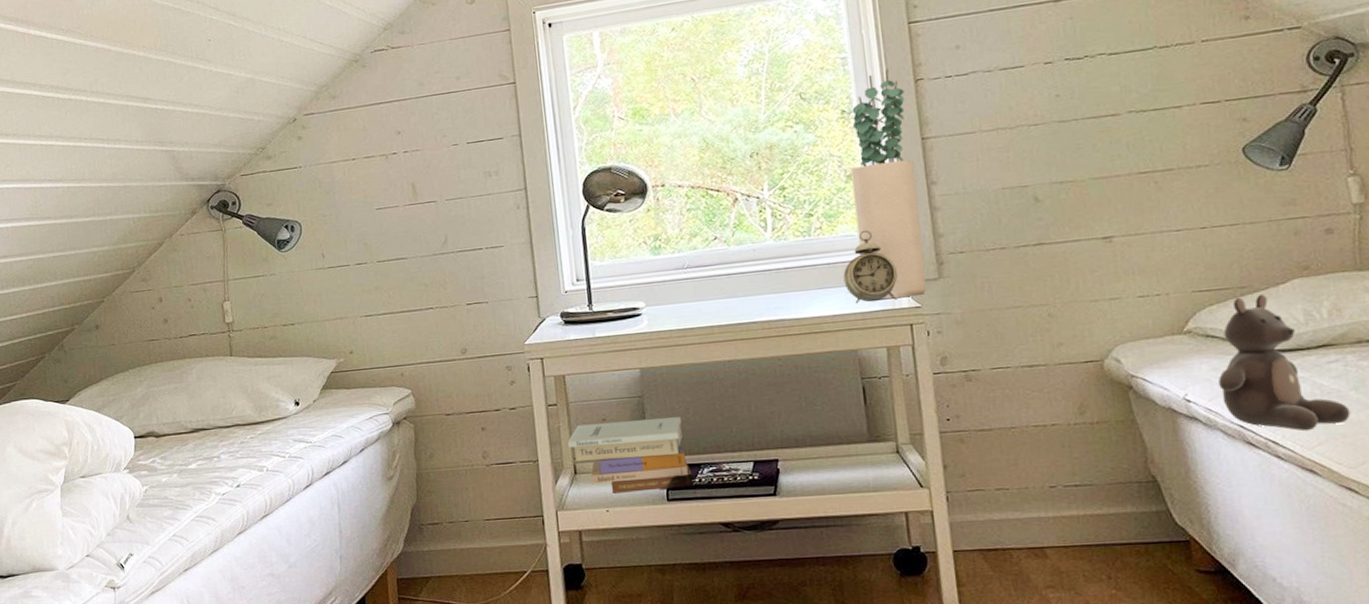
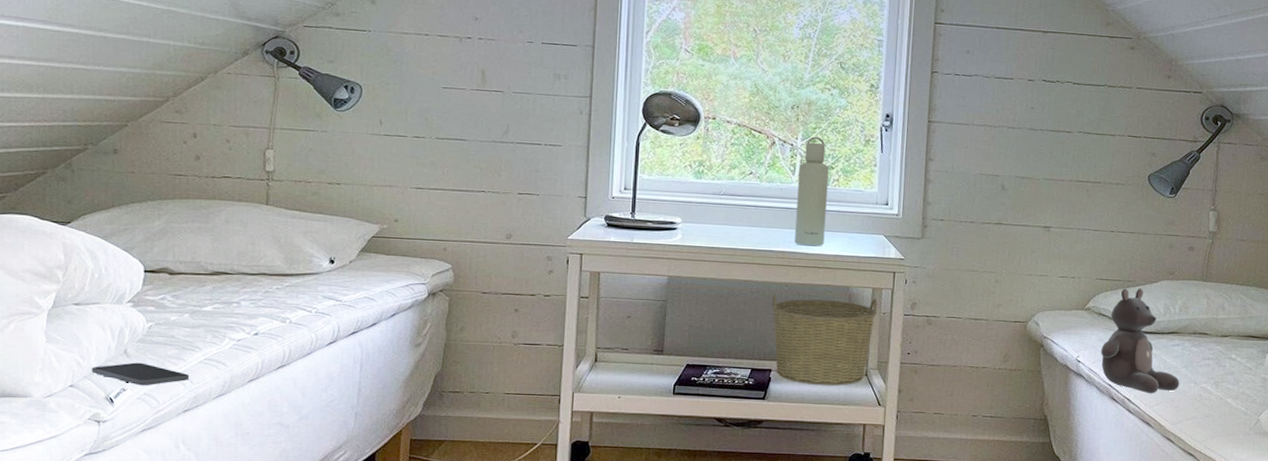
smartphone: none [102,526,186,550] -> present [91,362,190,386]
books: present [567,416,693,494] -> none [592,319,698,384]
basket: none [764,358,898,472] -> present [772,294,877,386]
bottle: none [771,182,817,310] -> present [795,136,829,247]
alarm clock: present [843,229,898,304] -> none [848,188,892,250]
vase: present [851,69,927,300] -> none [866,57,922,250]

